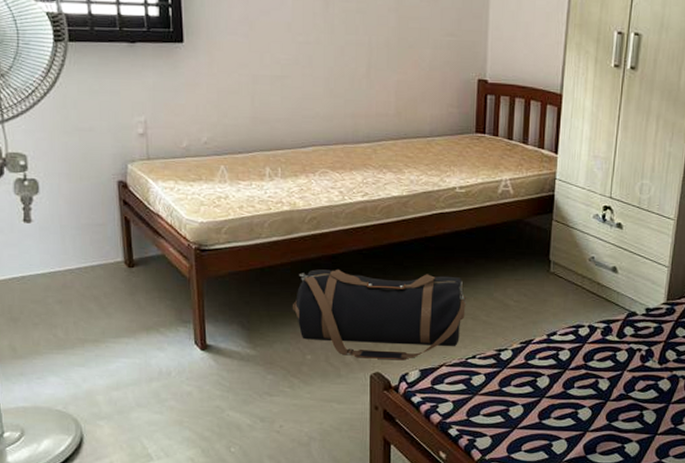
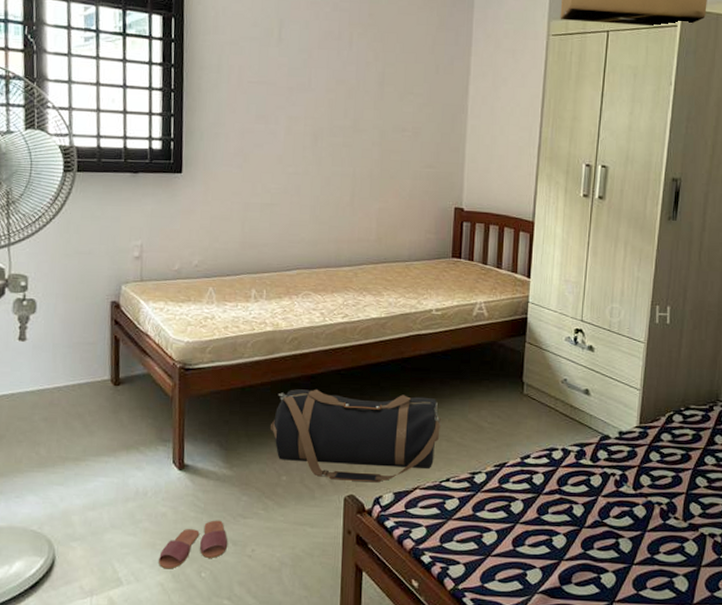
slippers: none [188,398,256,445] -> present [159,520,228,569]

